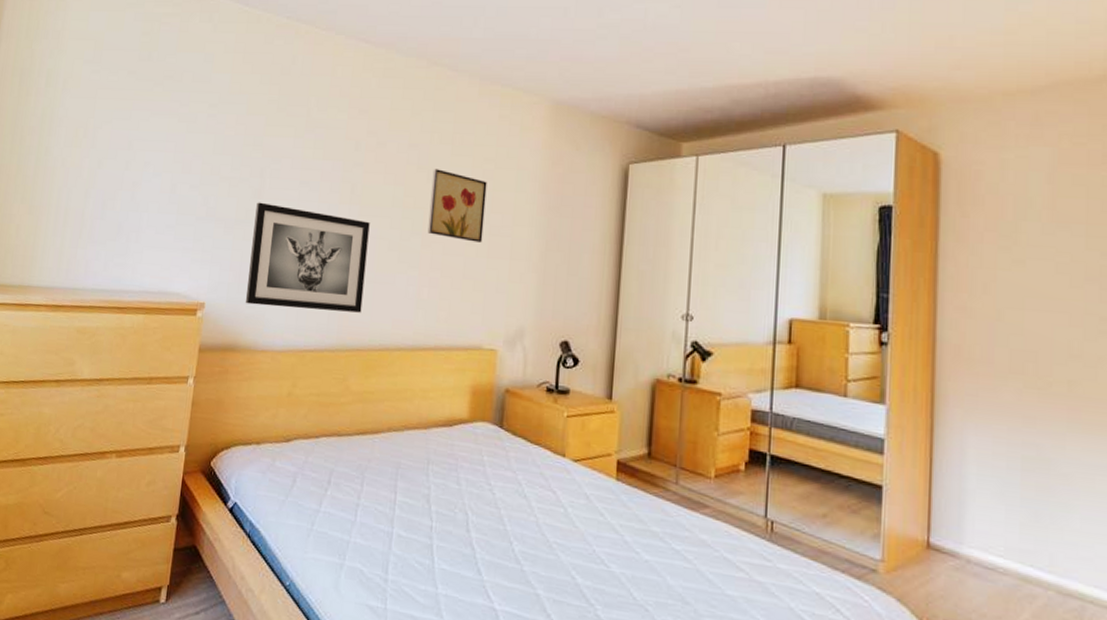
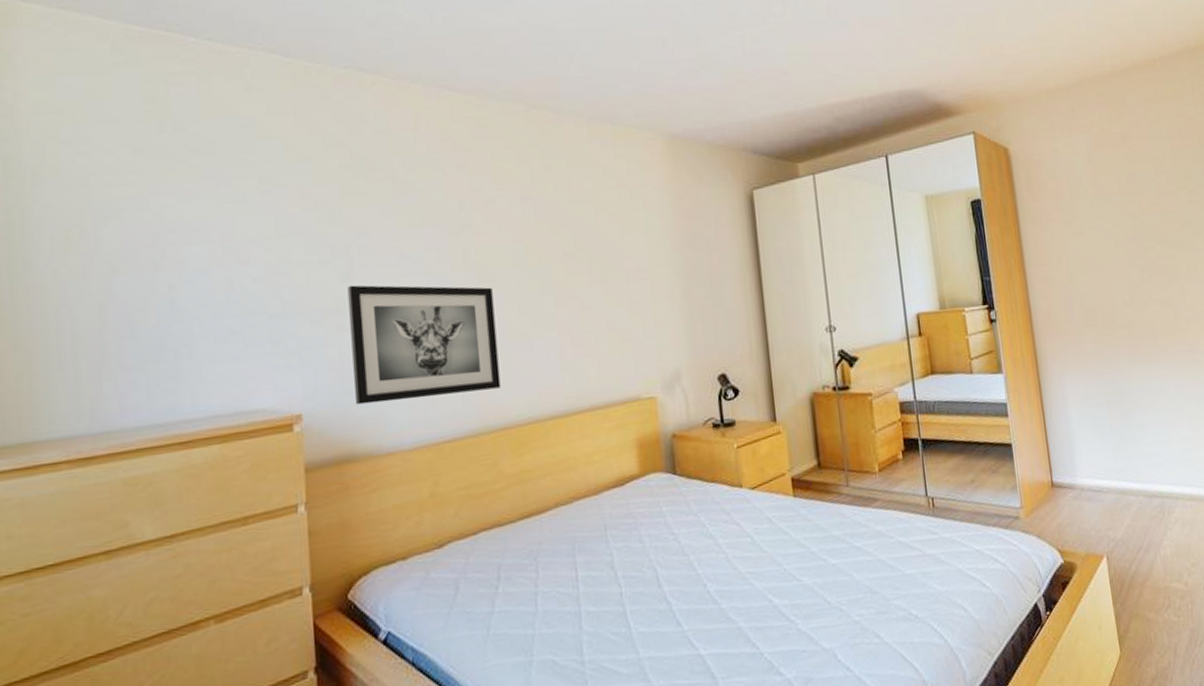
wall art: present [427,169,487,243] -> none [553,219,621,292]

